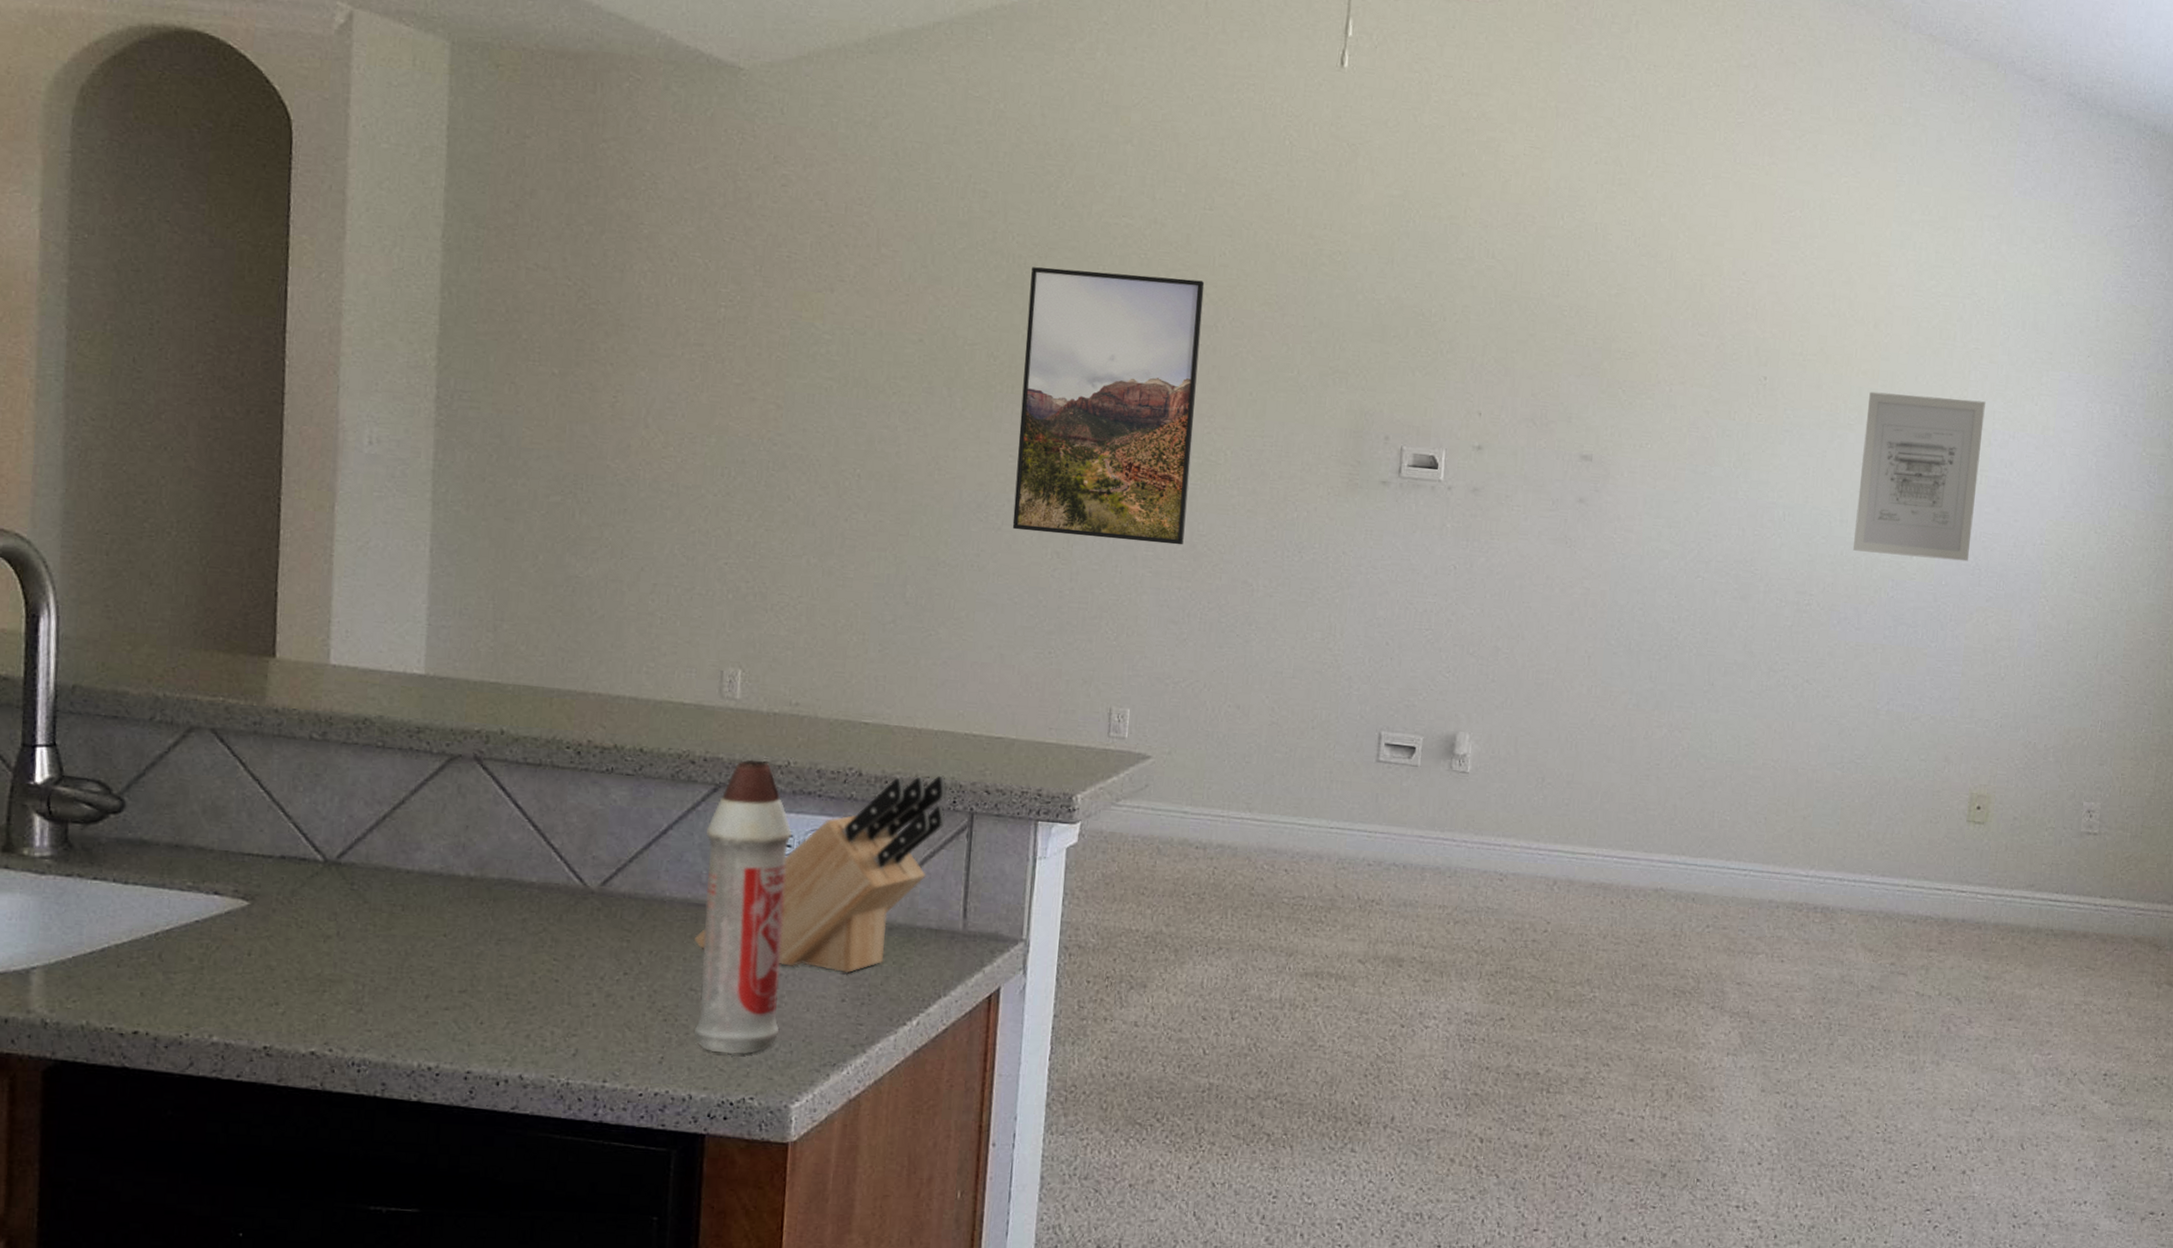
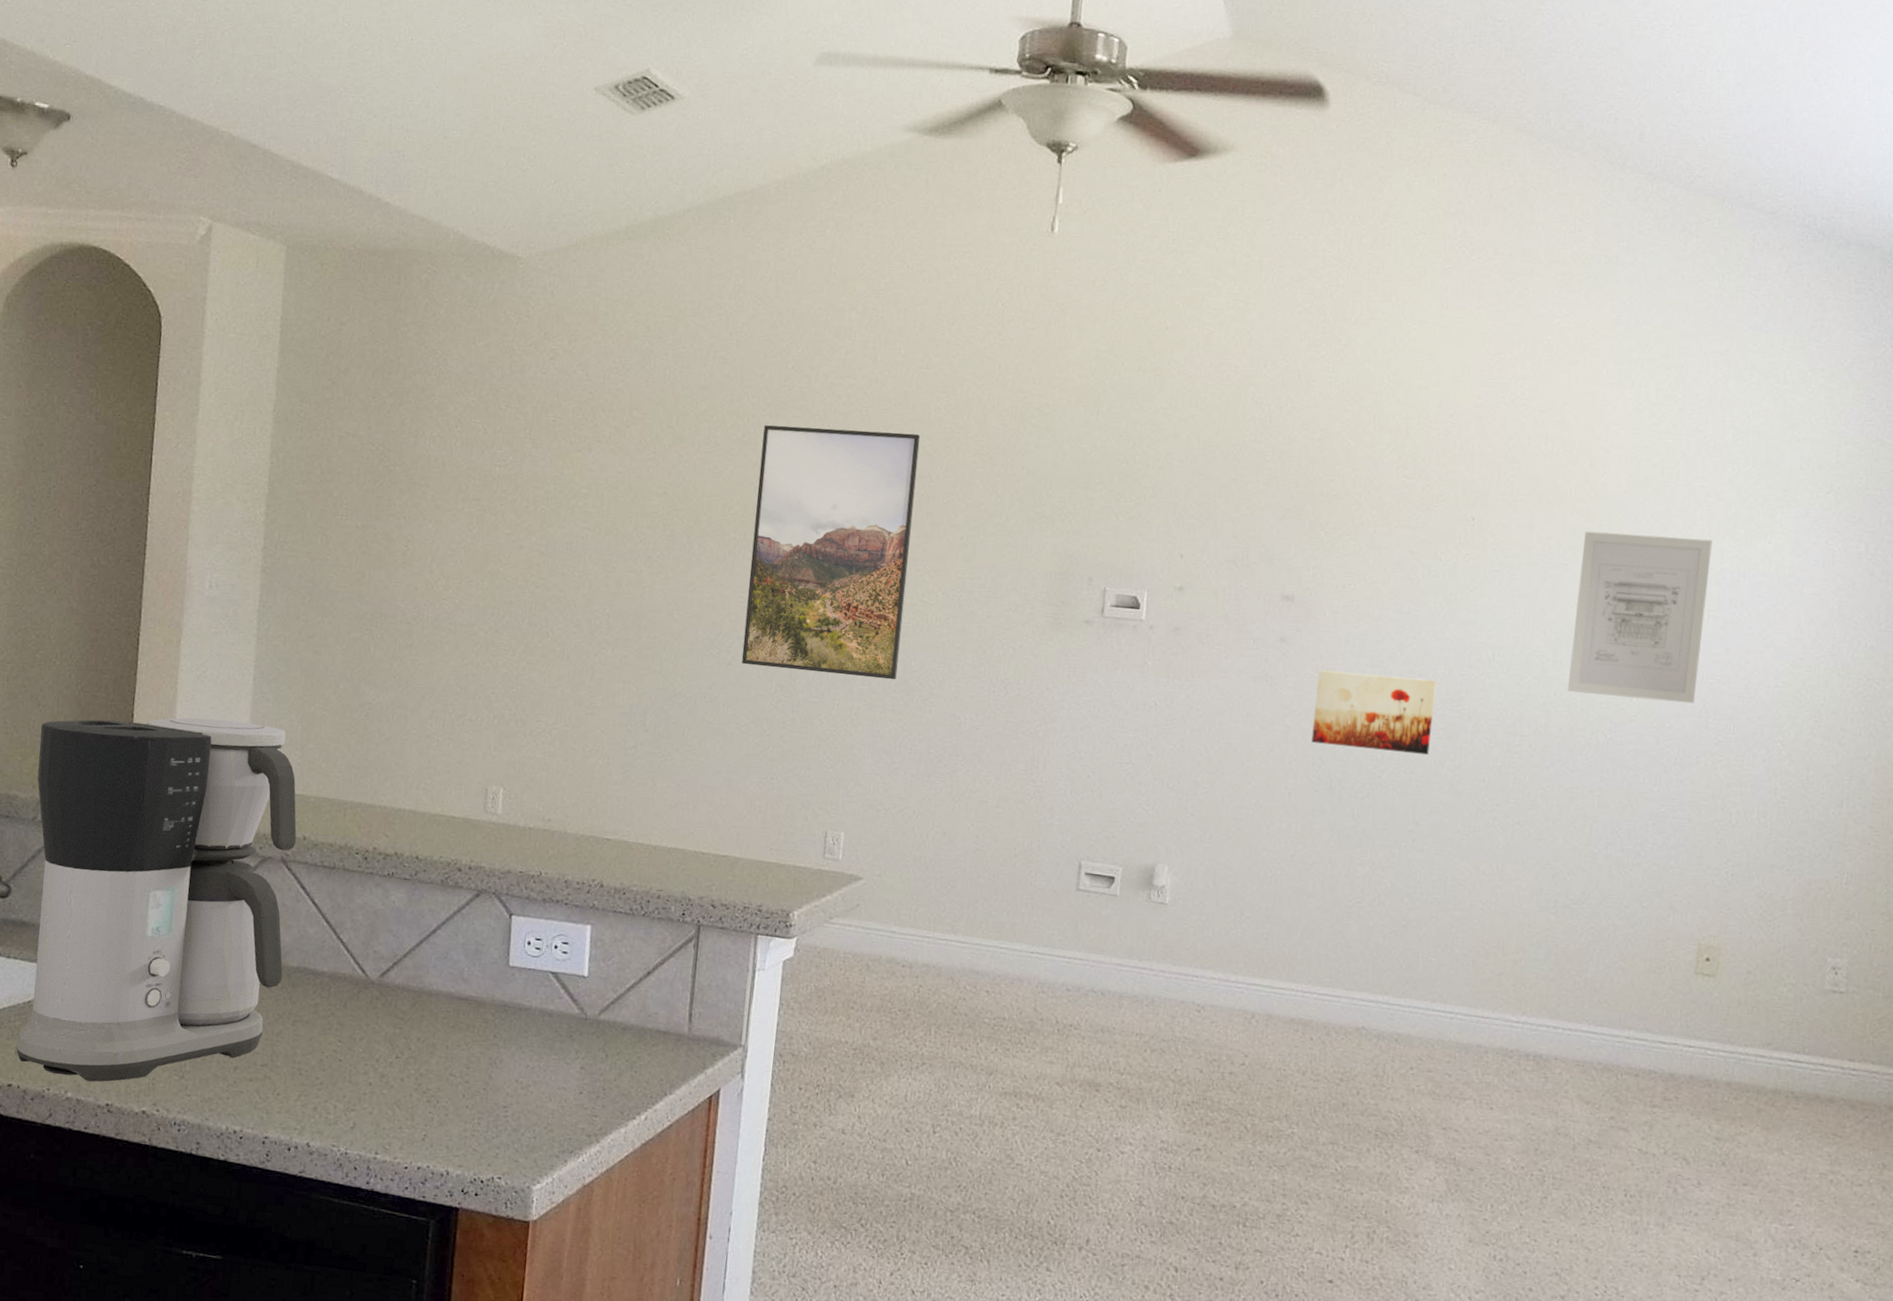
coffee maker: none [141,596,493,1023] -> present [16,718,297,1082]
spray bottle: present [693,759,793,1055] -> none [452,869,542,1137]
knife block: present [694,775,947,973] -> none [455,889,677,1068]
wall art: none [1610,531,1731,616] -> present [1311,670,1437,756]

